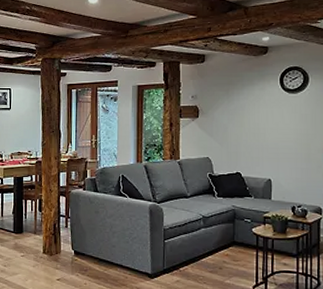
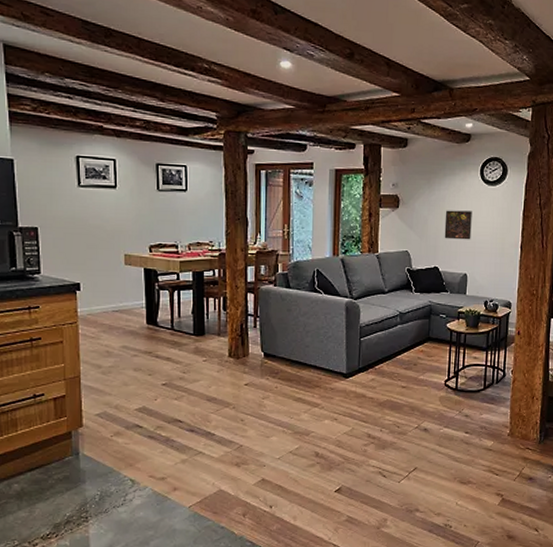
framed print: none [245,118,274,146] -> present [444,210,472,240]

